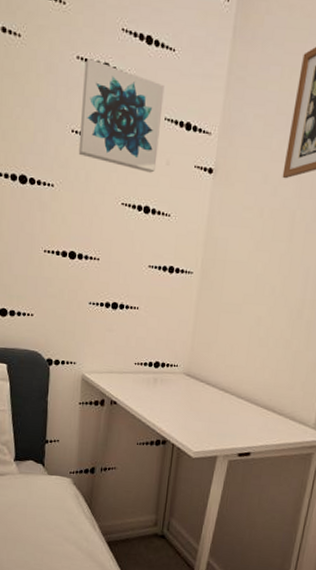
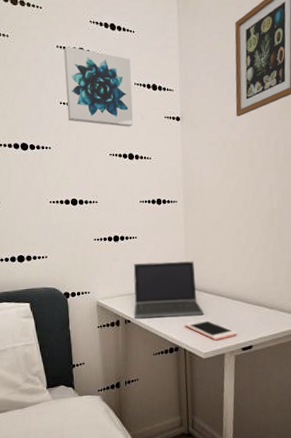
laptop computer: none [122,339,202,410] -> present [133,260,204,319]
cell phone: none [178,414,236,440] -> present [185,319,237,340]

